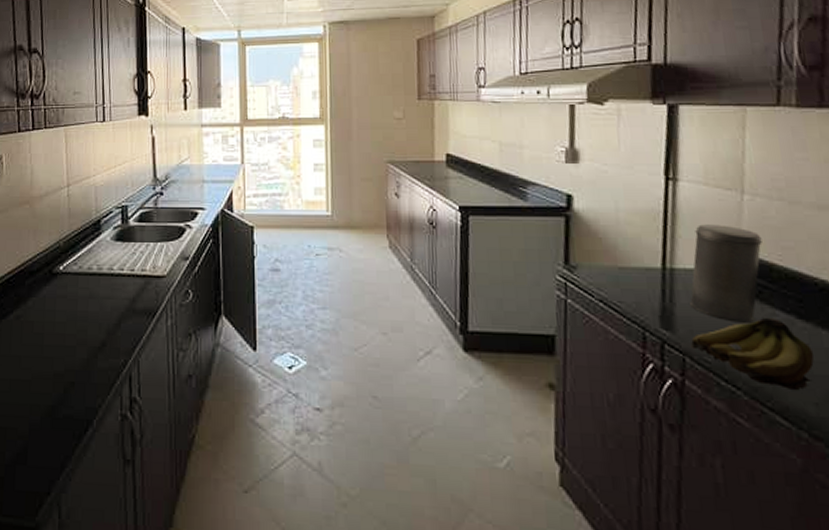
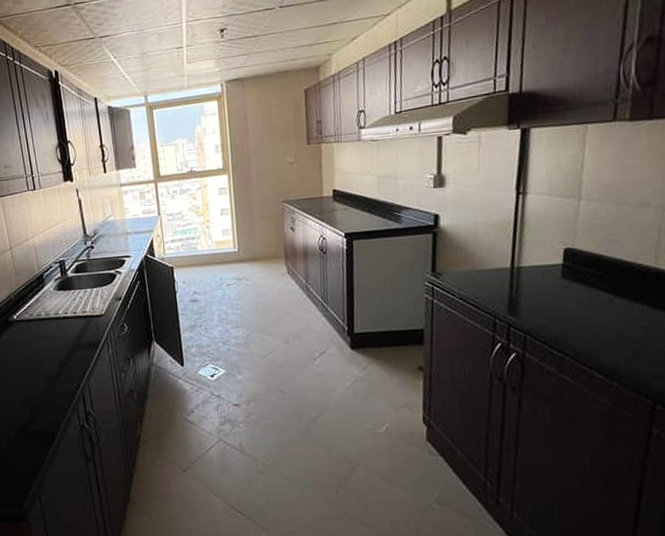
canister: present [688,224,762,323] -> none [531,227,593,305]
fruit: present [690,318,815,391] -> none [531,298,628,352]

